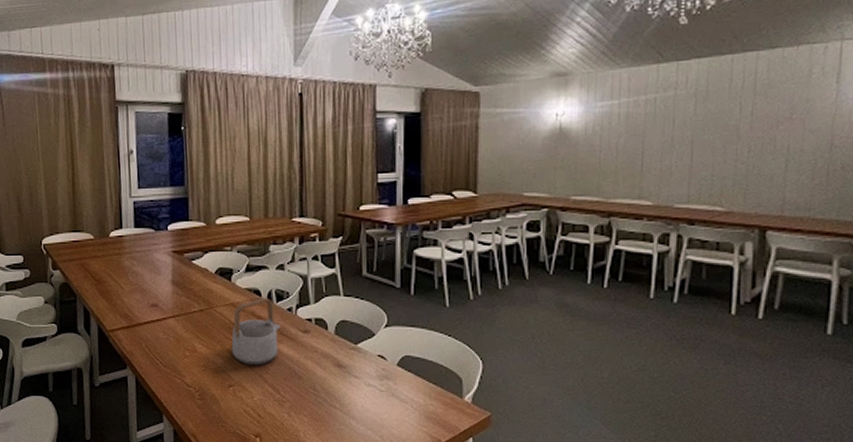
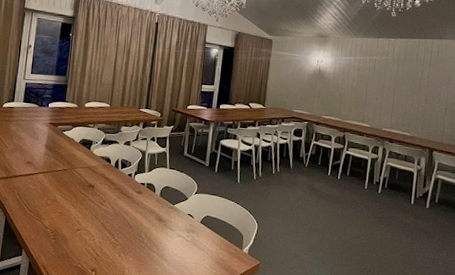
teapot: present [231,297,281,366] -> none [83,164,122,216]

